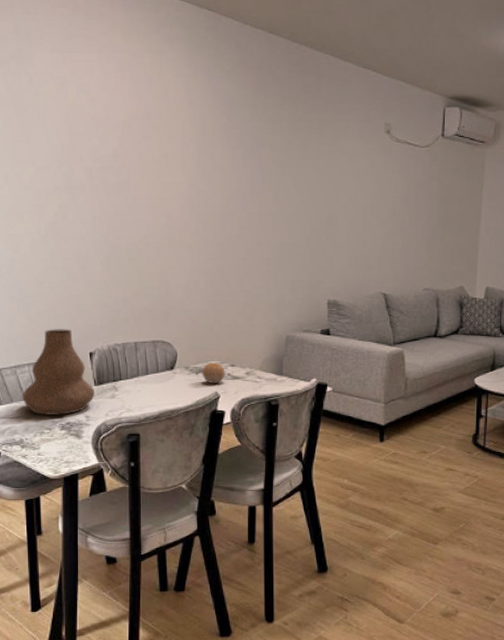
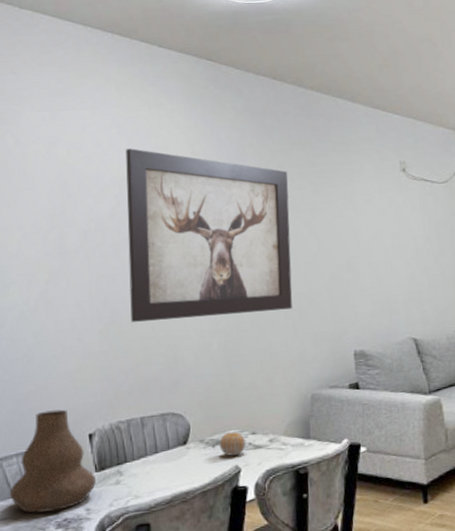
wall art: none [128,94,278,257] -> present [126,148,292,322]

